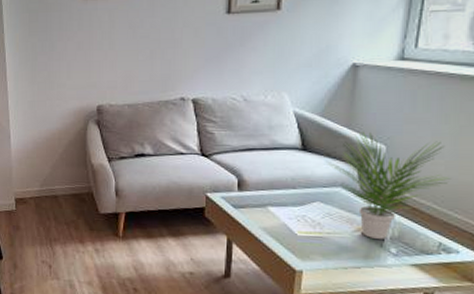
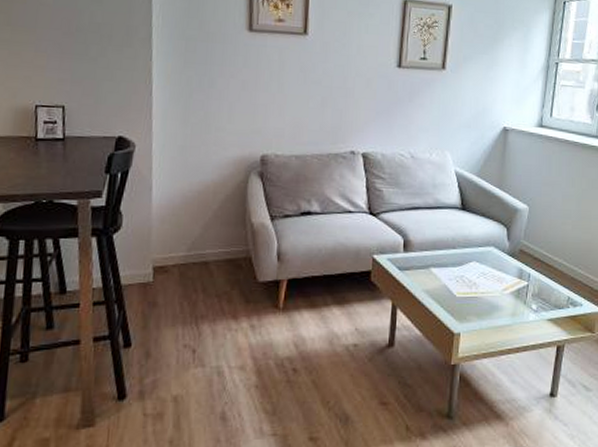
potted plant: present [325,131,451,239] -> none [481,192,576,296]

